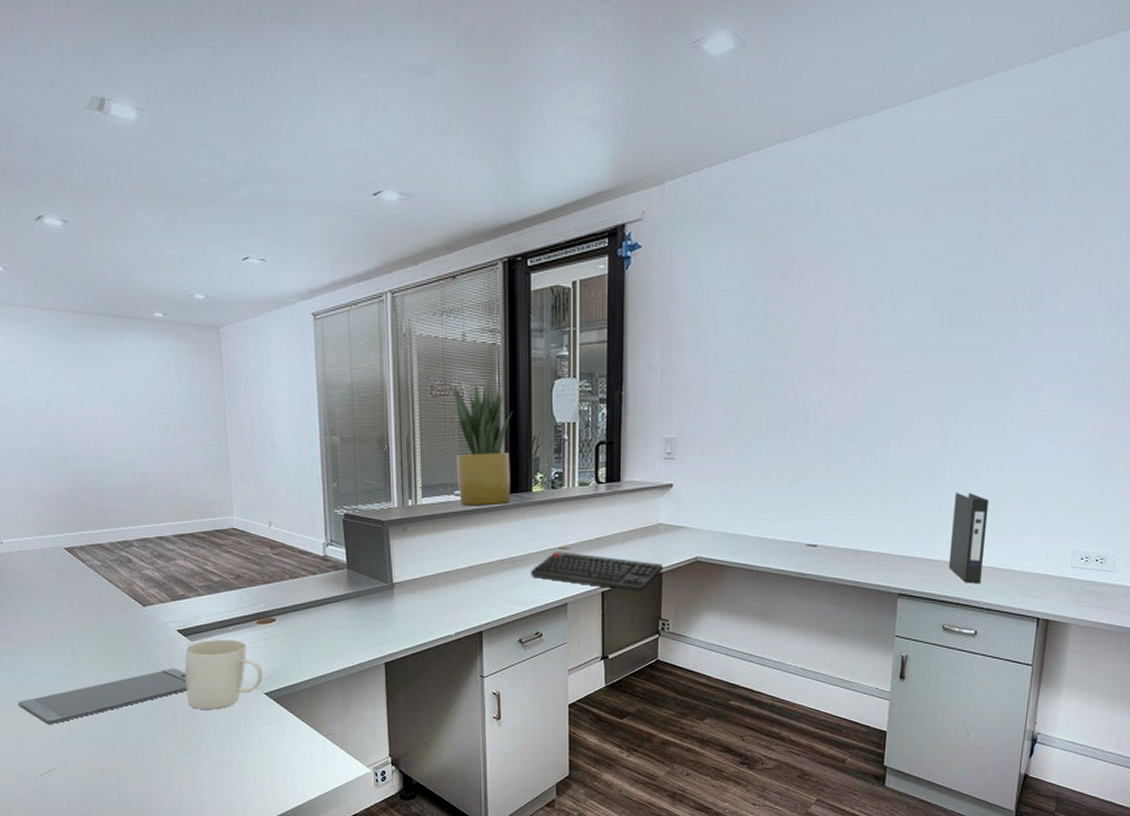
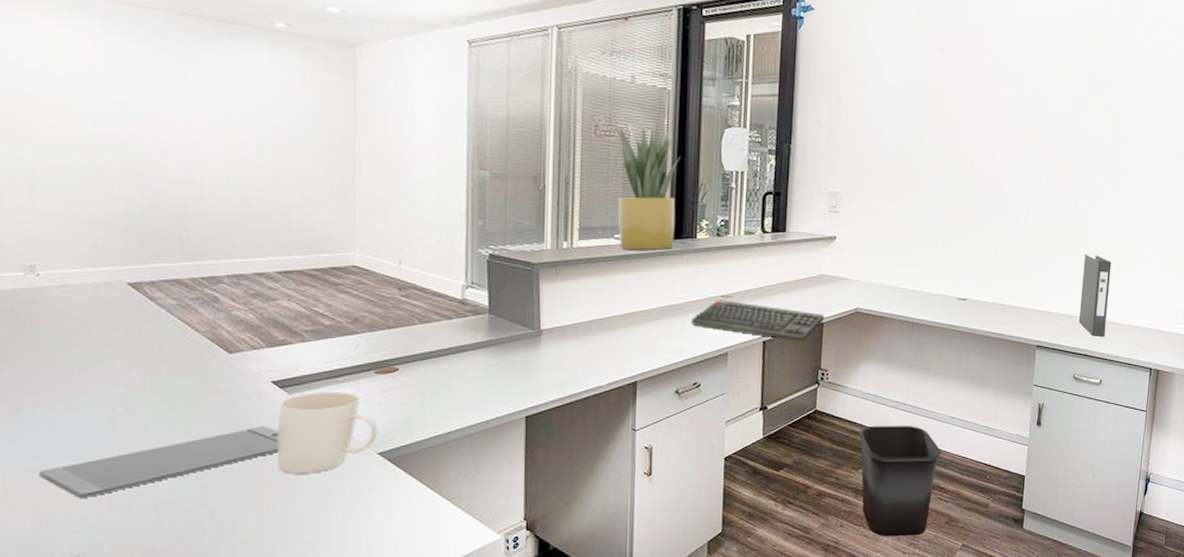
waste bin: none [702,676,792,788] -> present [858,425,941,537]

